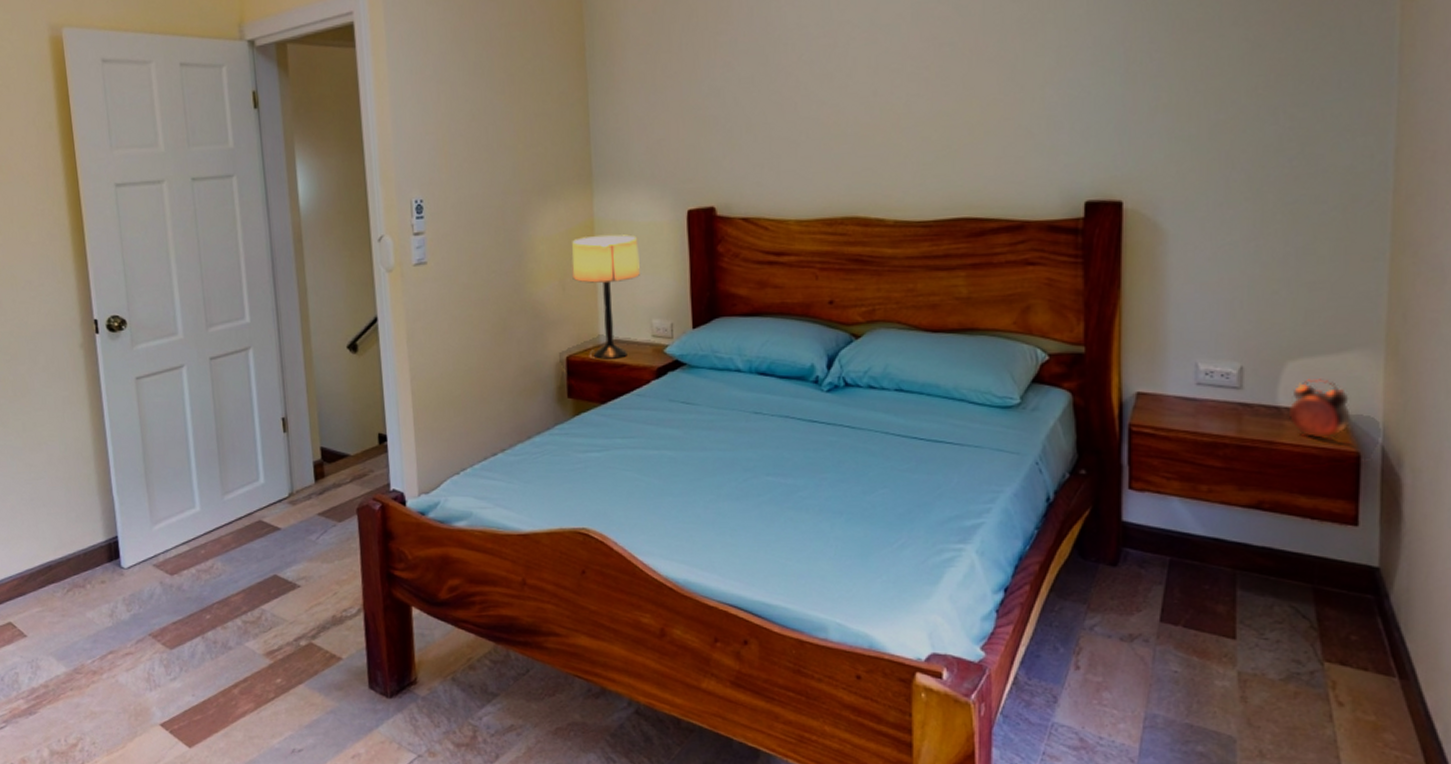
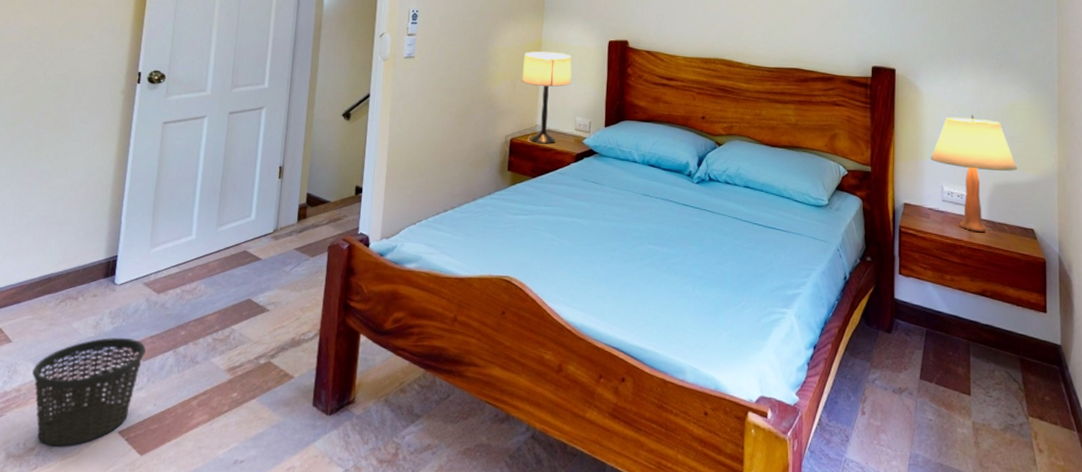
basket: none [56,625,171,742] -> present [32,337,146,447]
table lamp: none [1178,254,1320,424] -> present [930,113,1018,233]
alarm clock: present [1288,379,1351,442] -> none [1000,204,1039,250]

